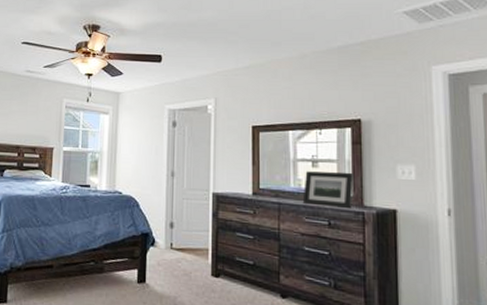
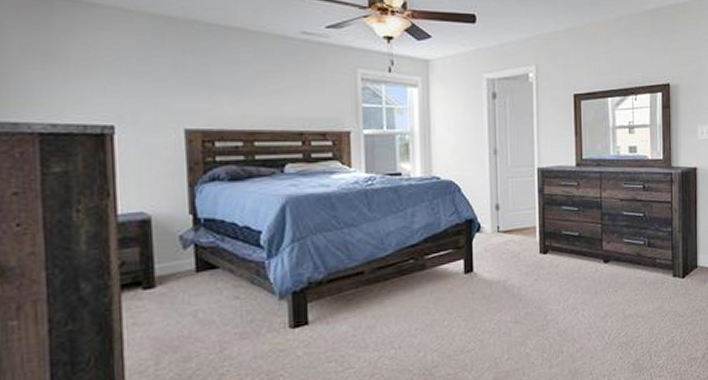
picture frame: present [302,171,354,209] -> none [621,136,664,171]

